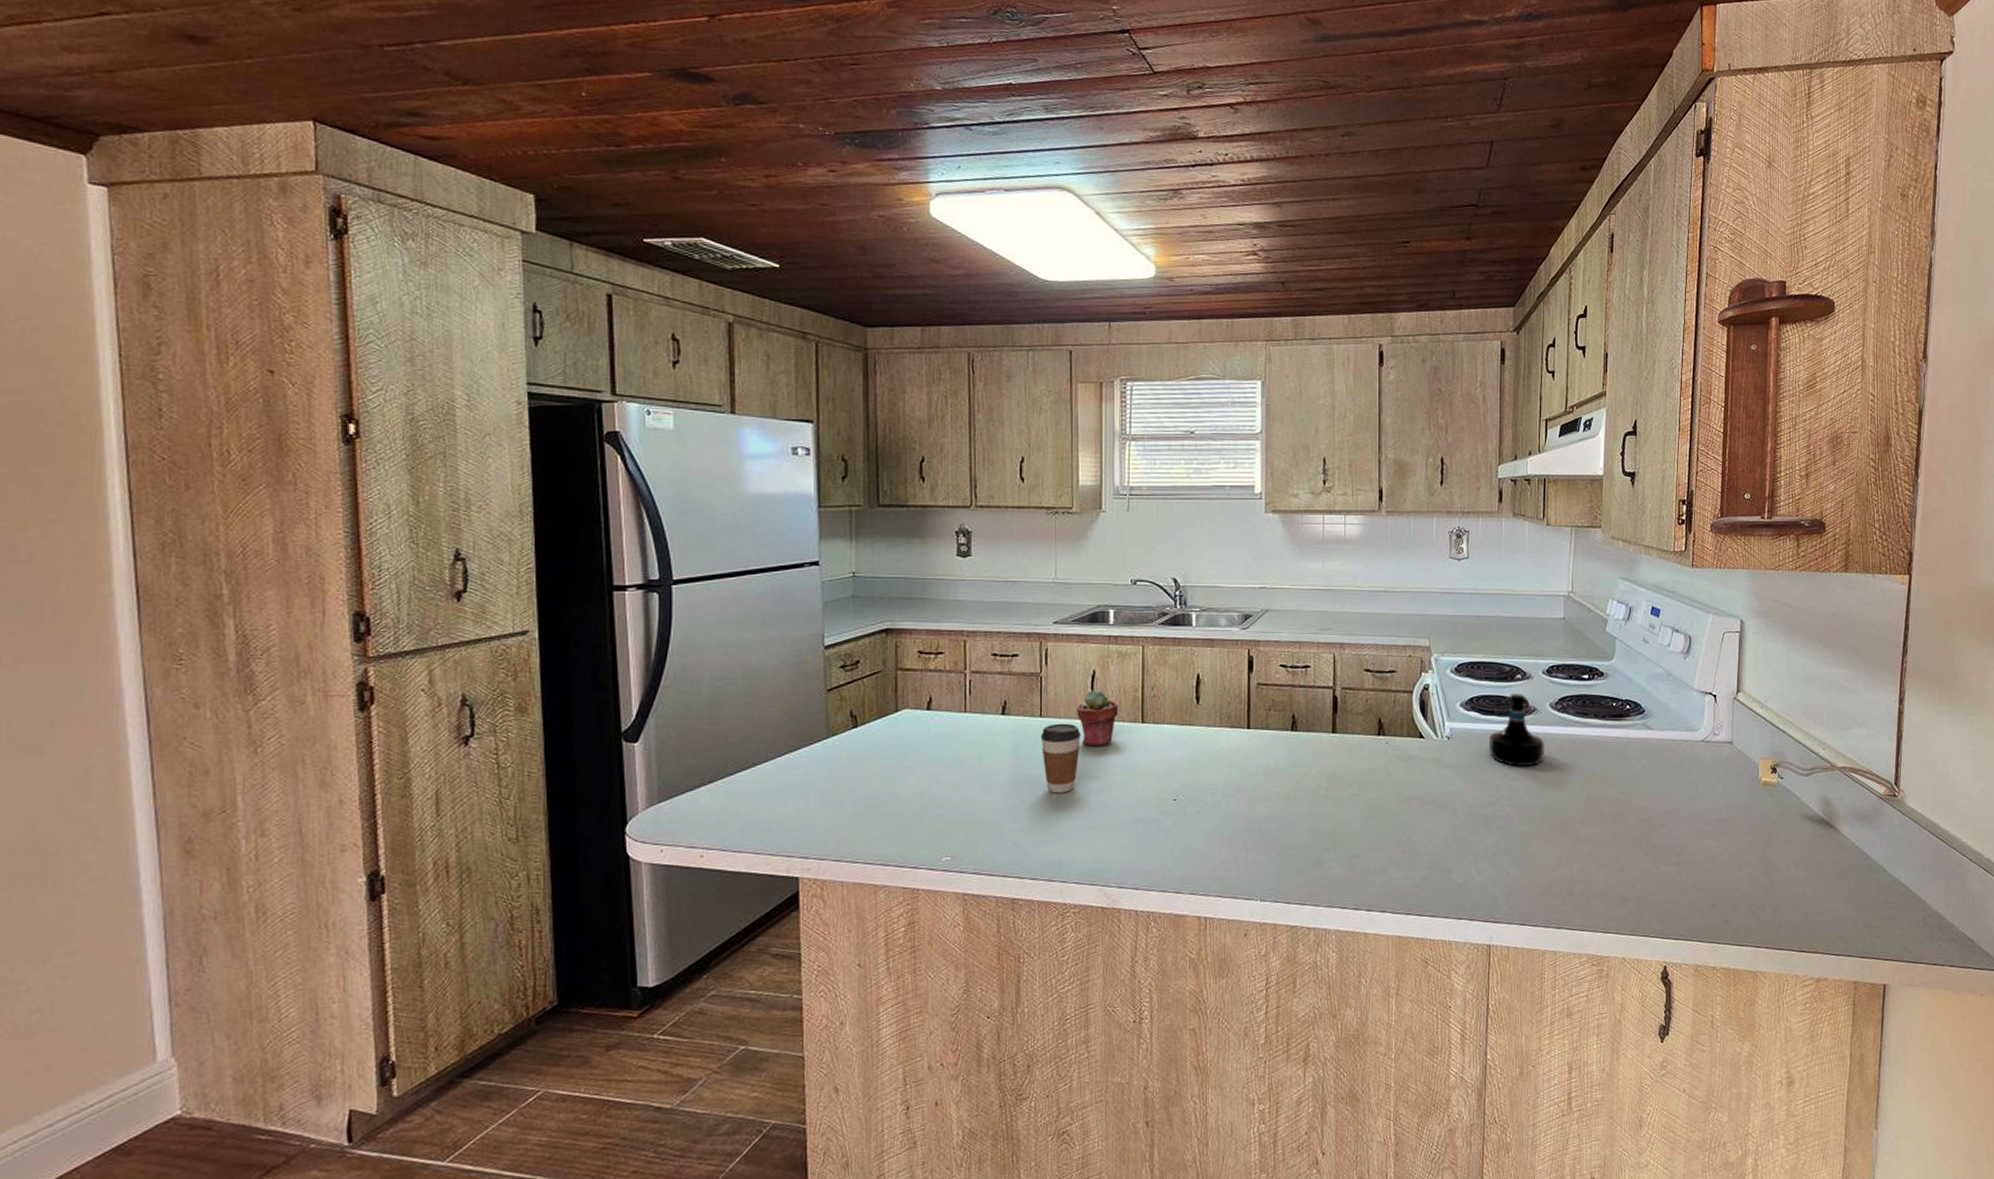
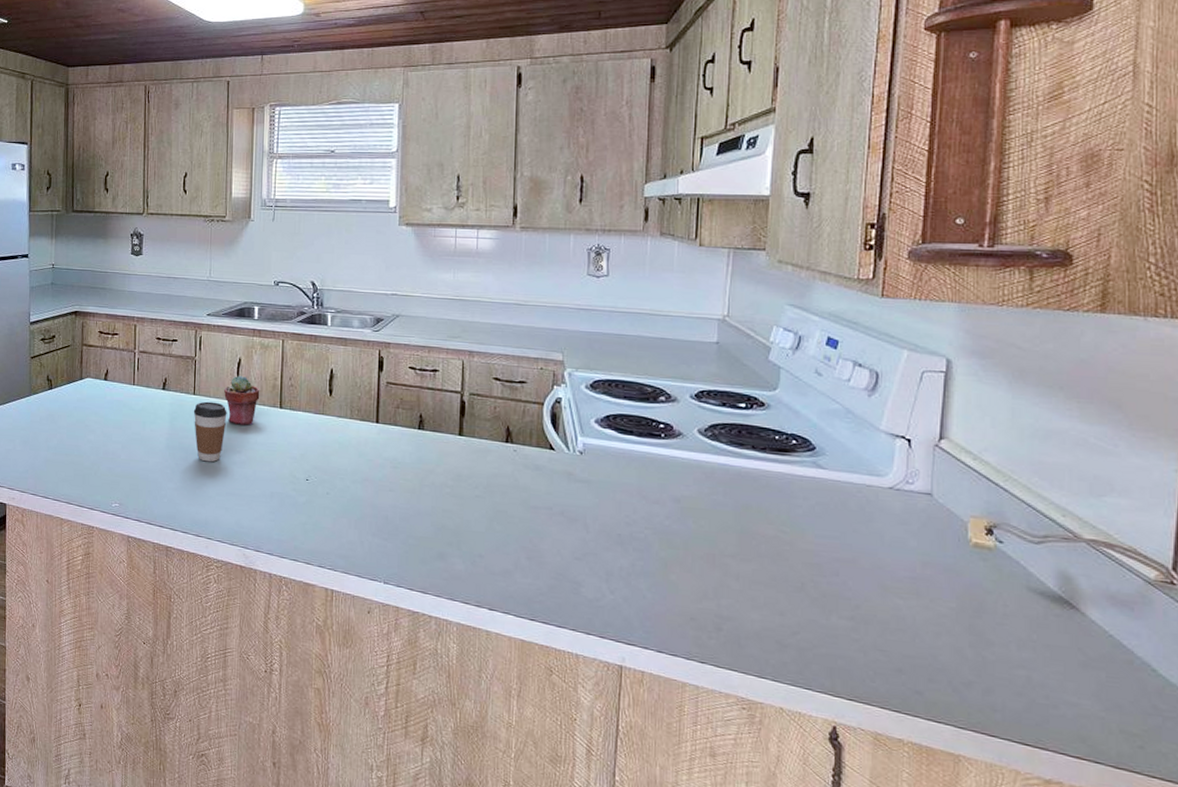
tequila bottle: present [1488,694,1544,766] -> none [625,416,690,491]

